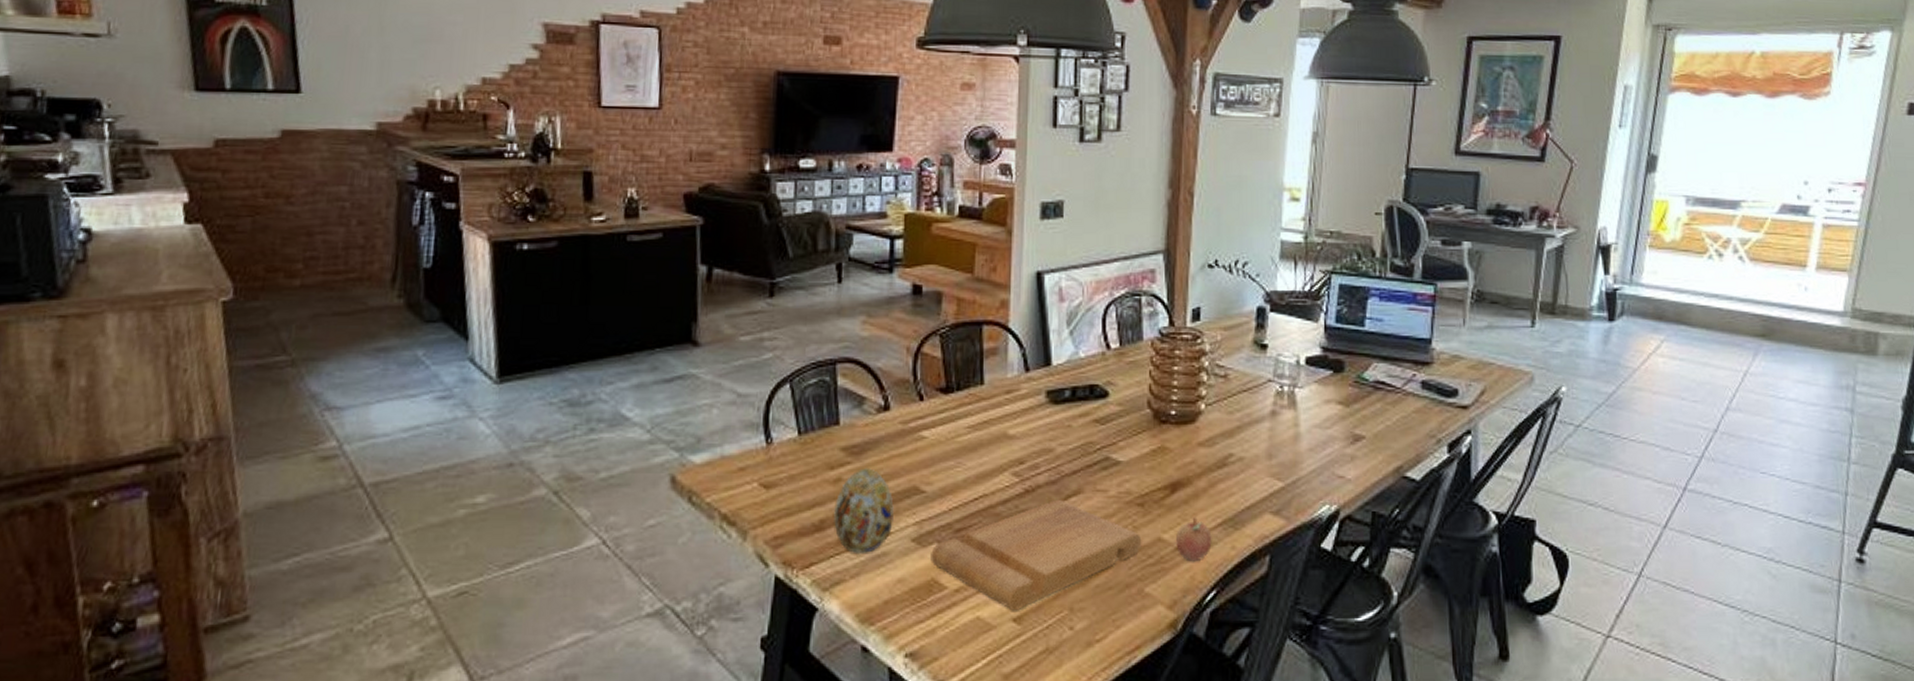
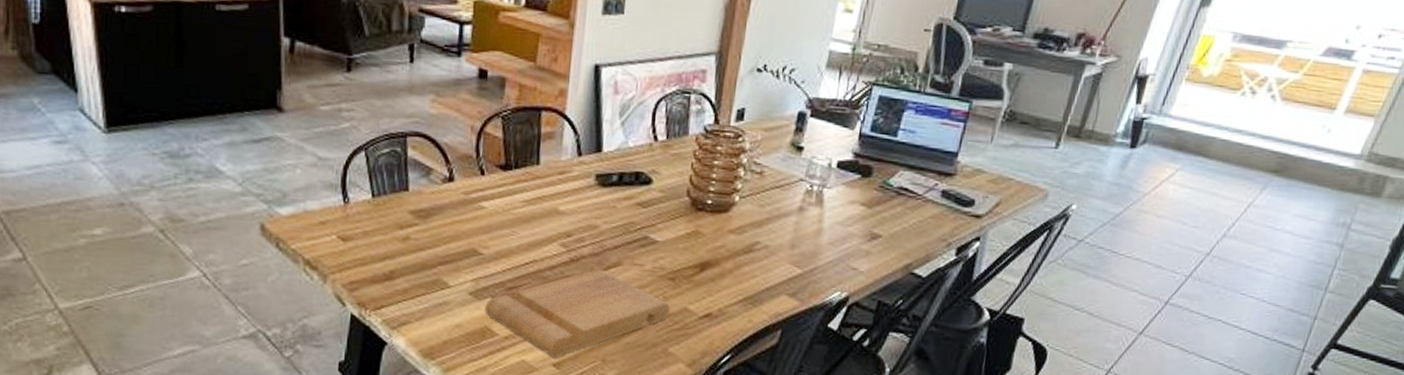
decorative egg: present [834,467,895,553] -> none [402,229,455,301]
fruit: present [1176,517,1212,562] -> none [700,293,733,330]

